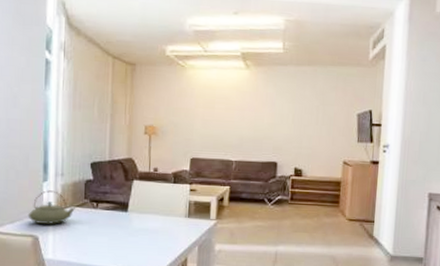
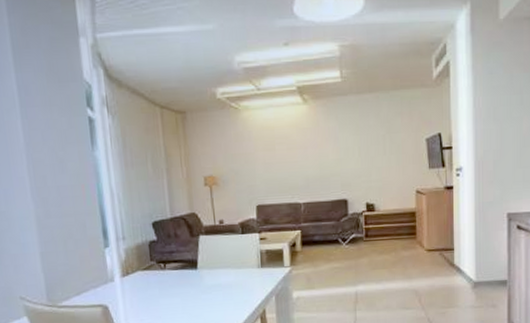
teapot: present [27,190,75,225] -> none [93,256,142,292]

